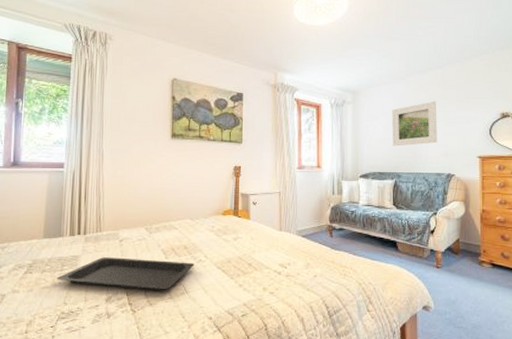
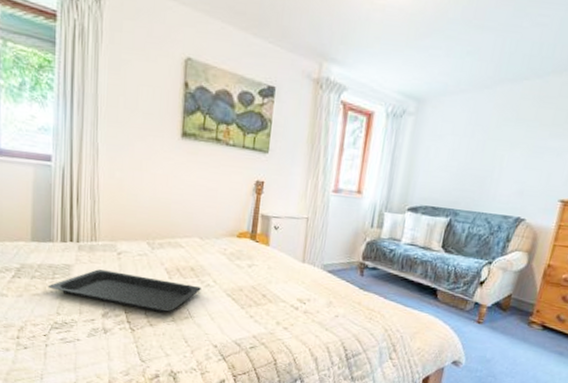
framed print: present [392,101,438,146] -> none [455,122,525,178]

